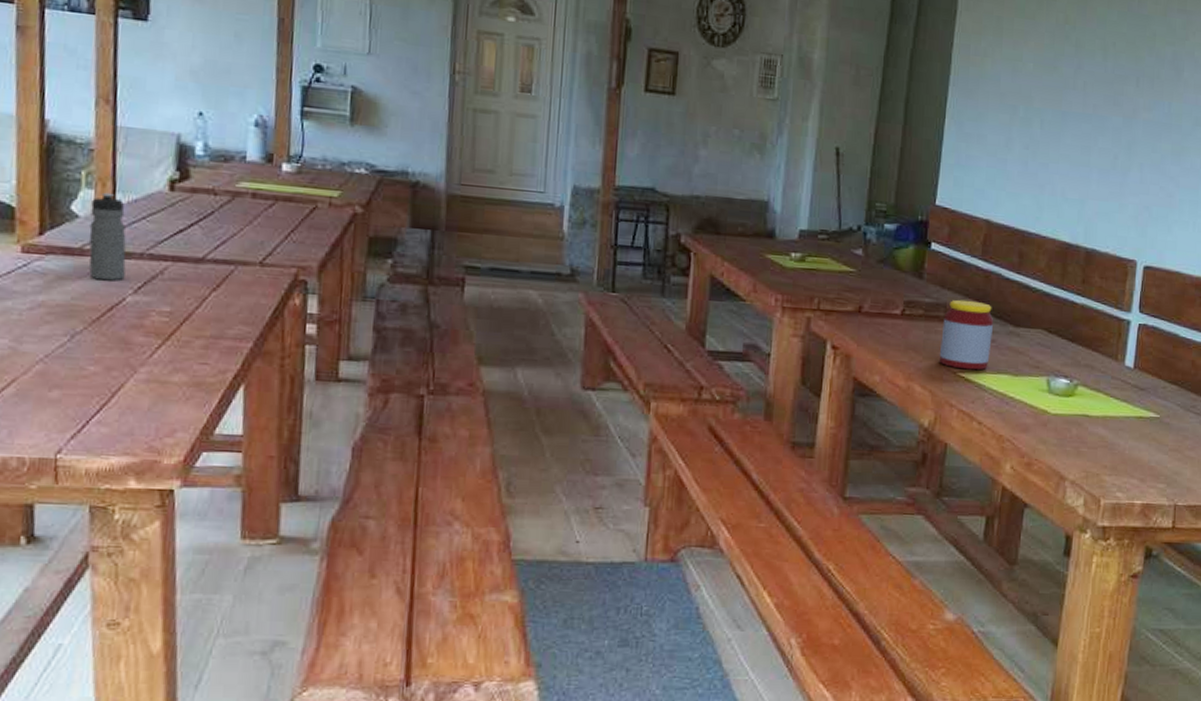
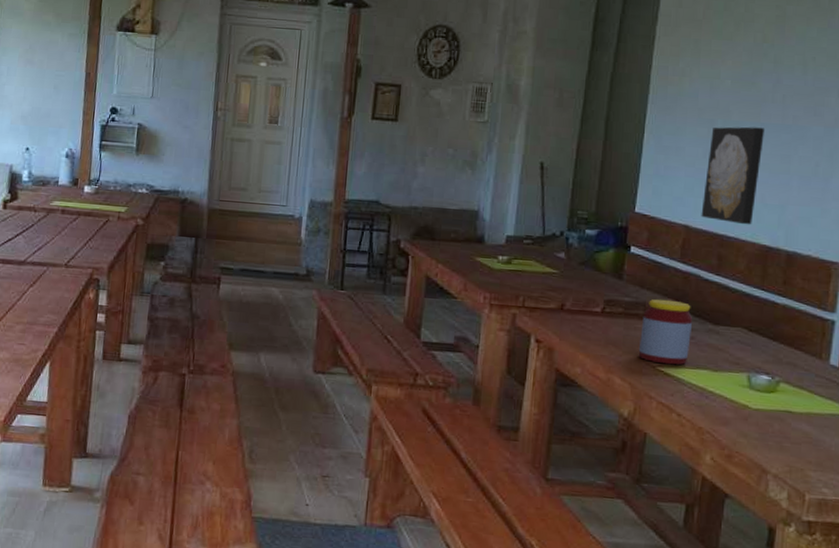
wall art: none [1002,113,1067,221] -> present [701,126,765,225]

